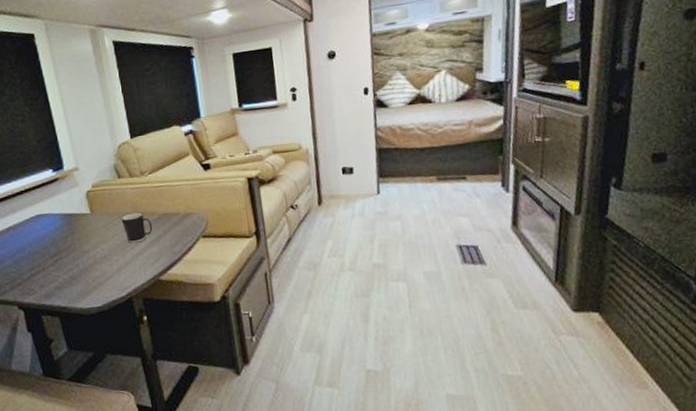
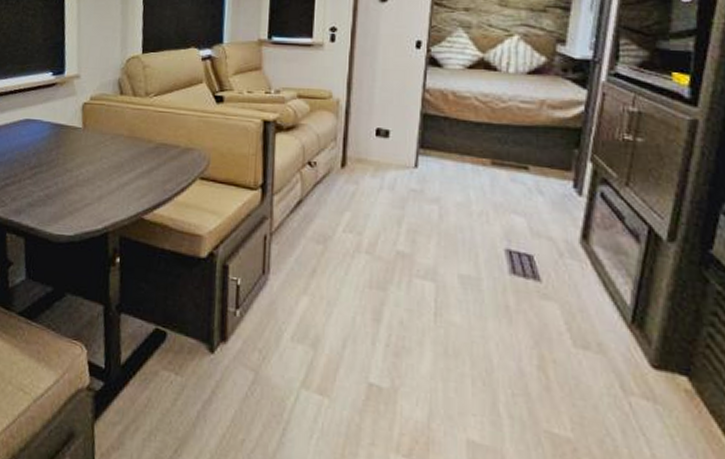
mug: present [121,212,153,243] -> none [114,136,147,171]

